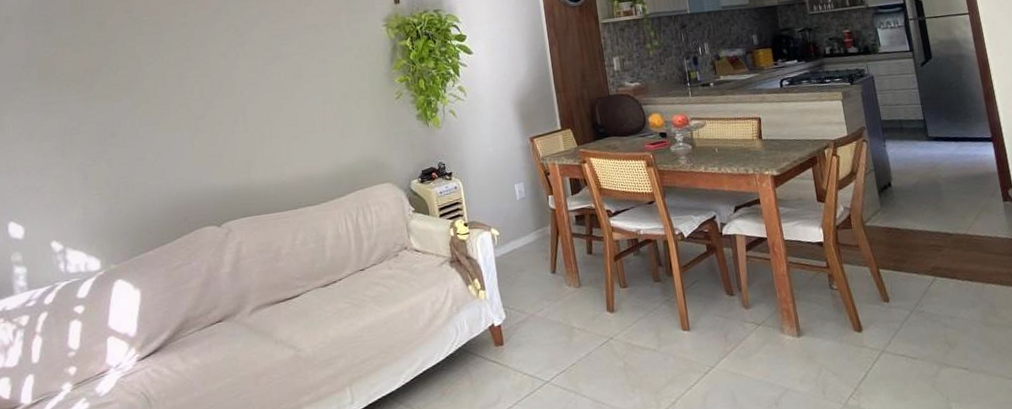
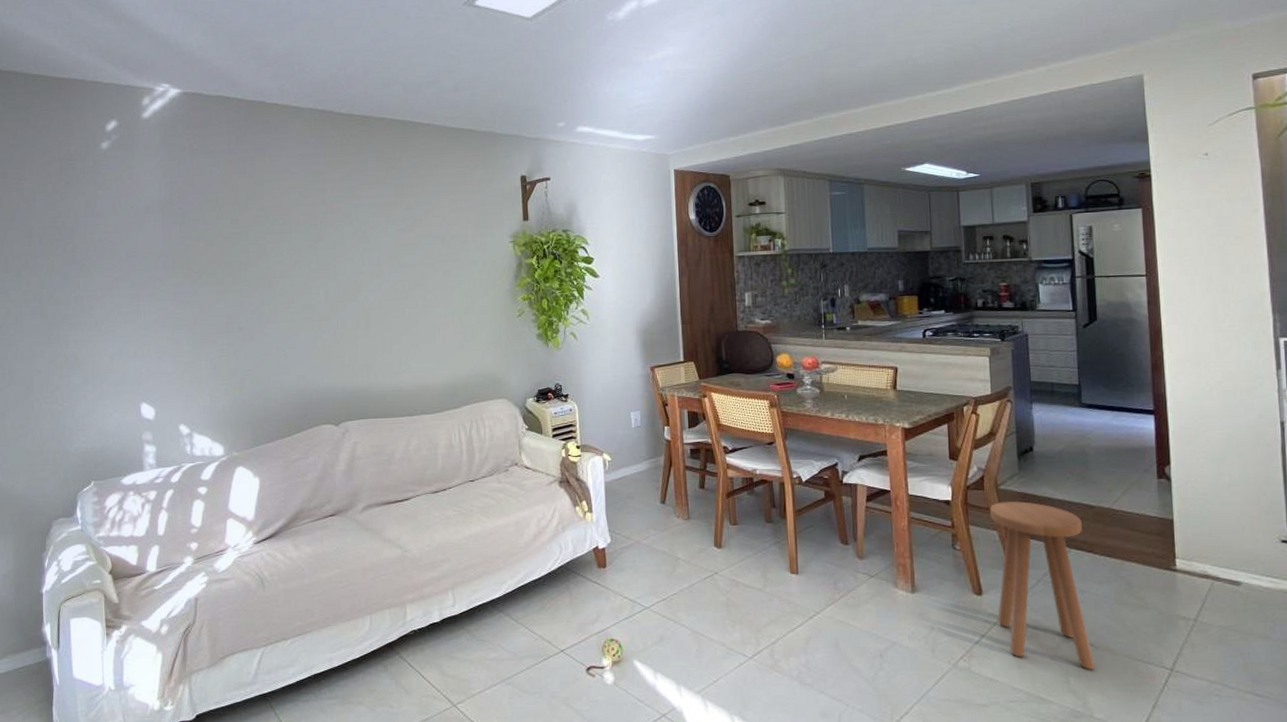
stool: none [859,235,972,394] -> present [990,500,1095,670]

